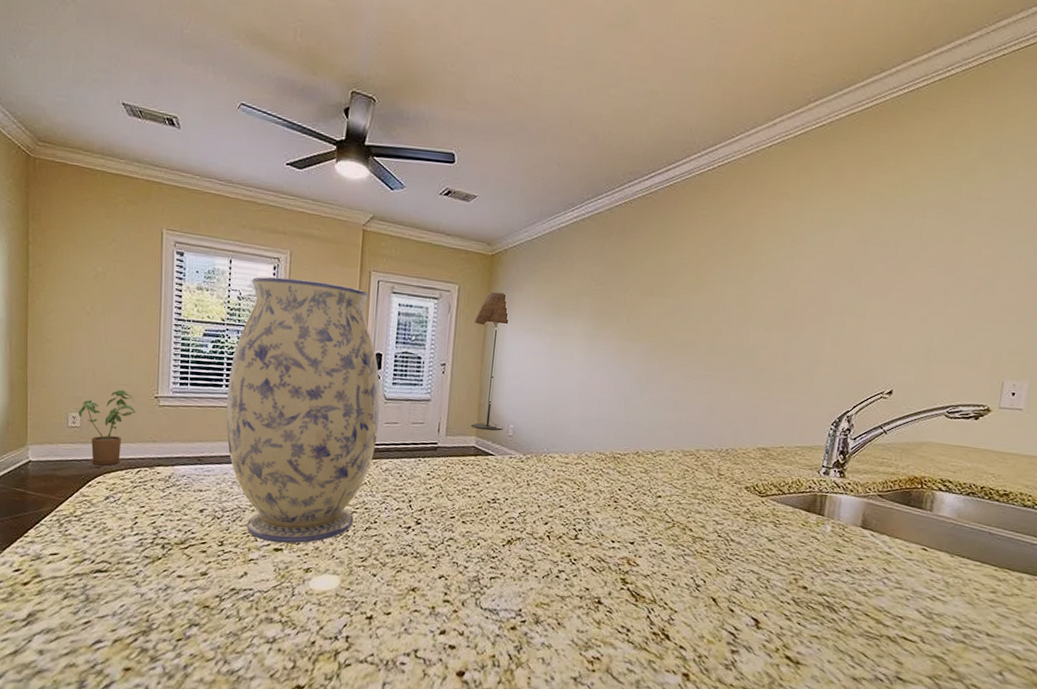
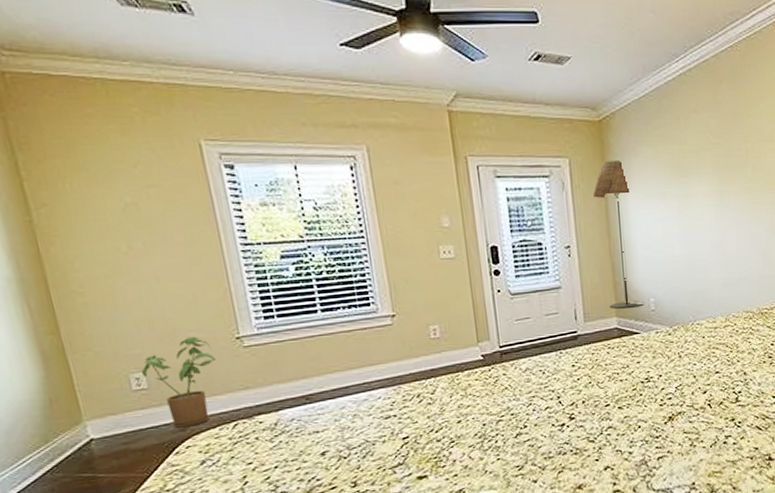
vase: present [226,276,381,544] -> none [322,176,510,471]

